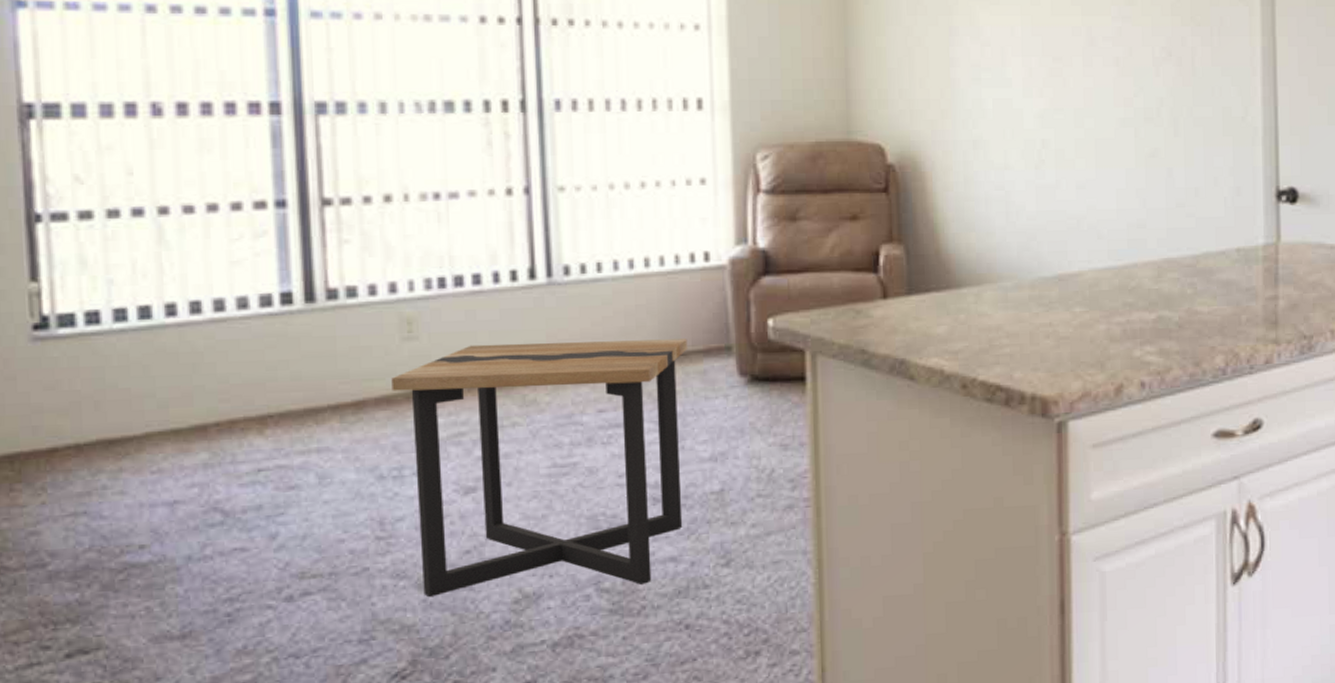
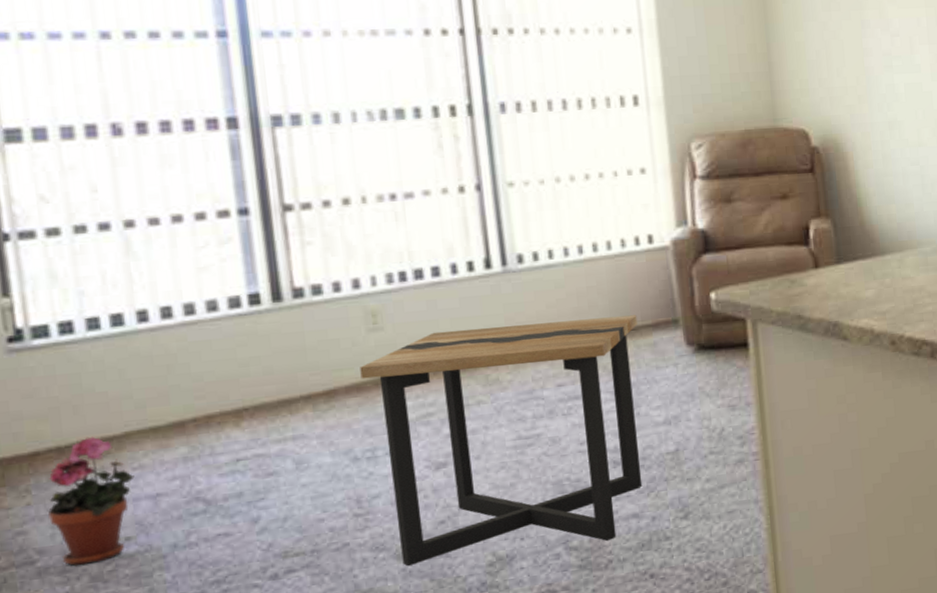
potted plant: none [63,435,152,573] -> present [48,436,135,567]

